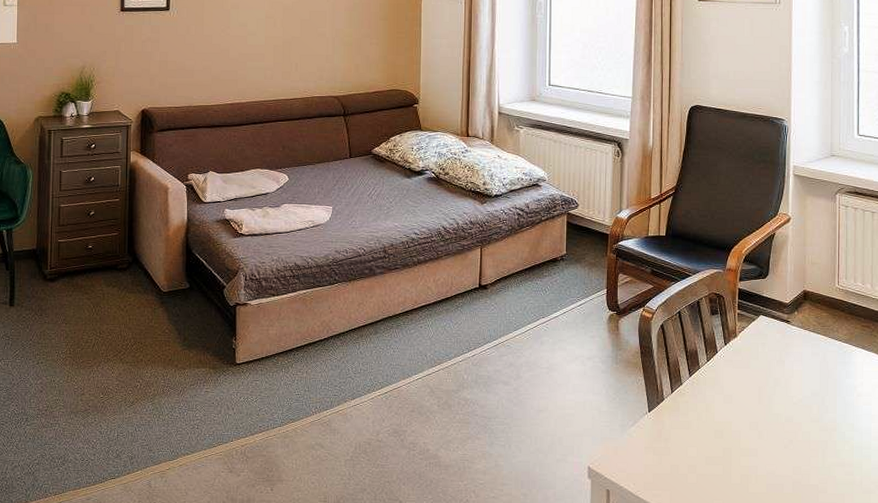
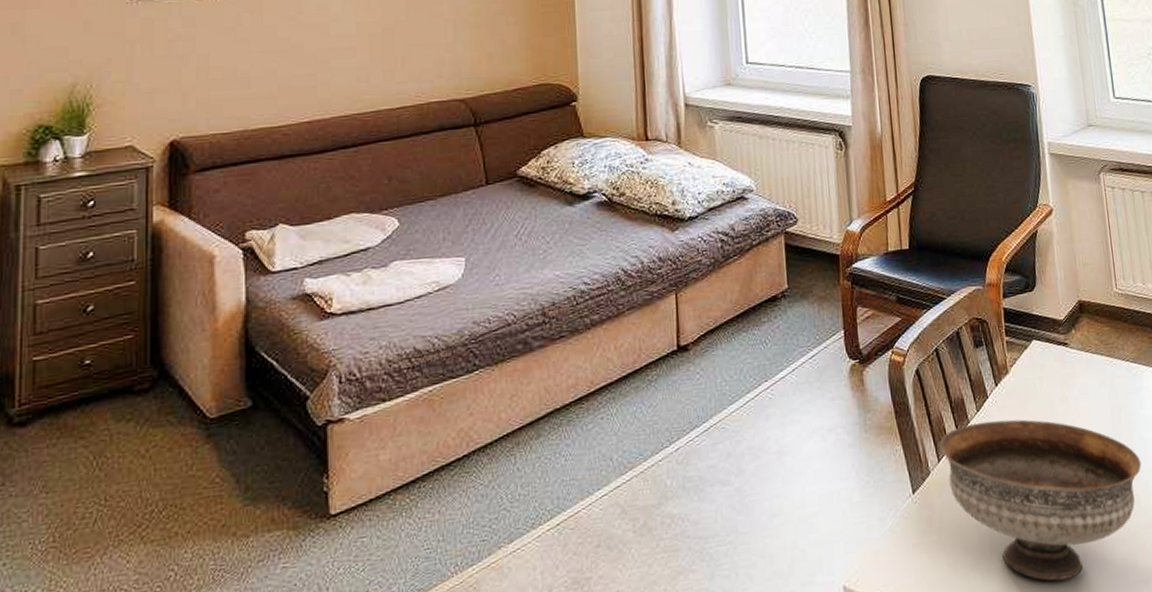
bowl: none [673,369,841,491] -> present [939,419,1142,581]

